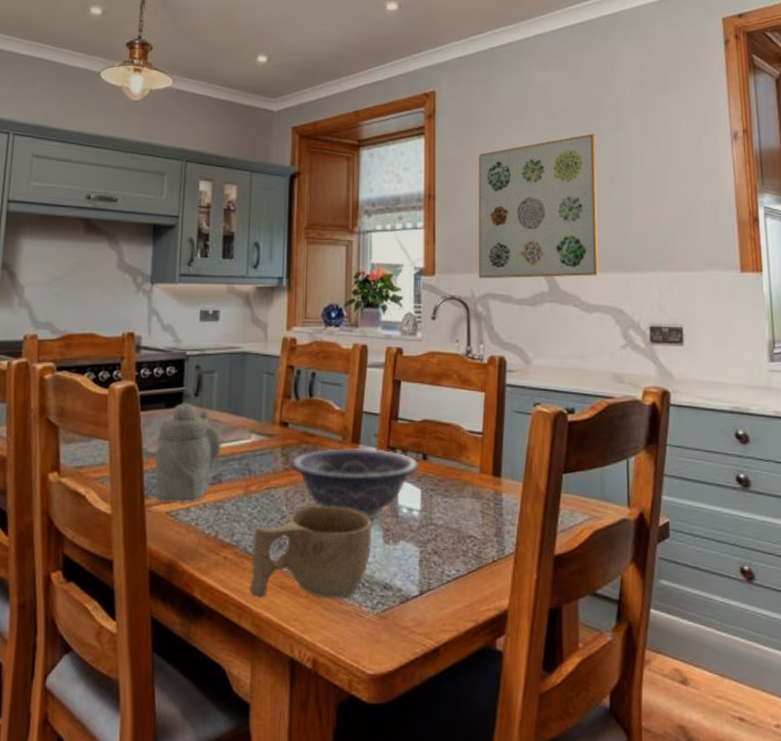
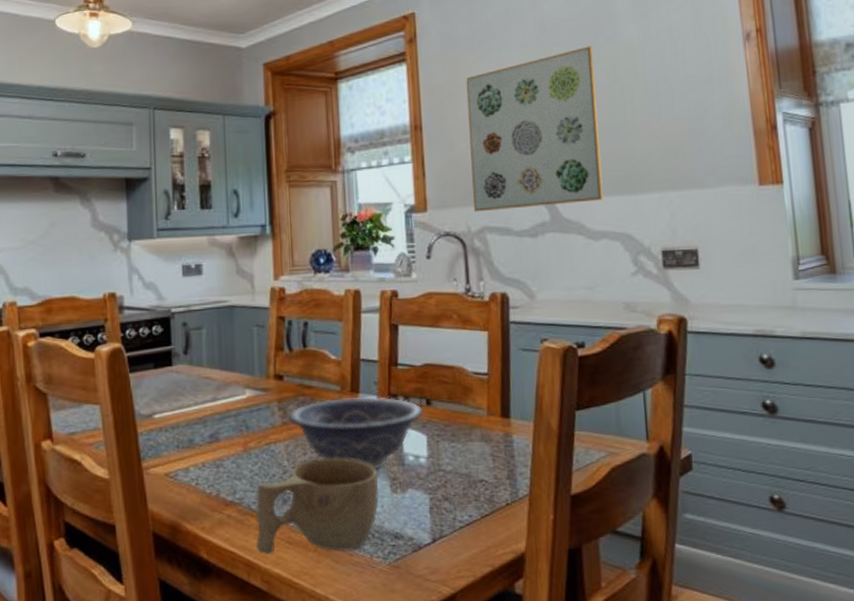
teapot: present [154,402,222,504] -> none [148,361,216,465]

